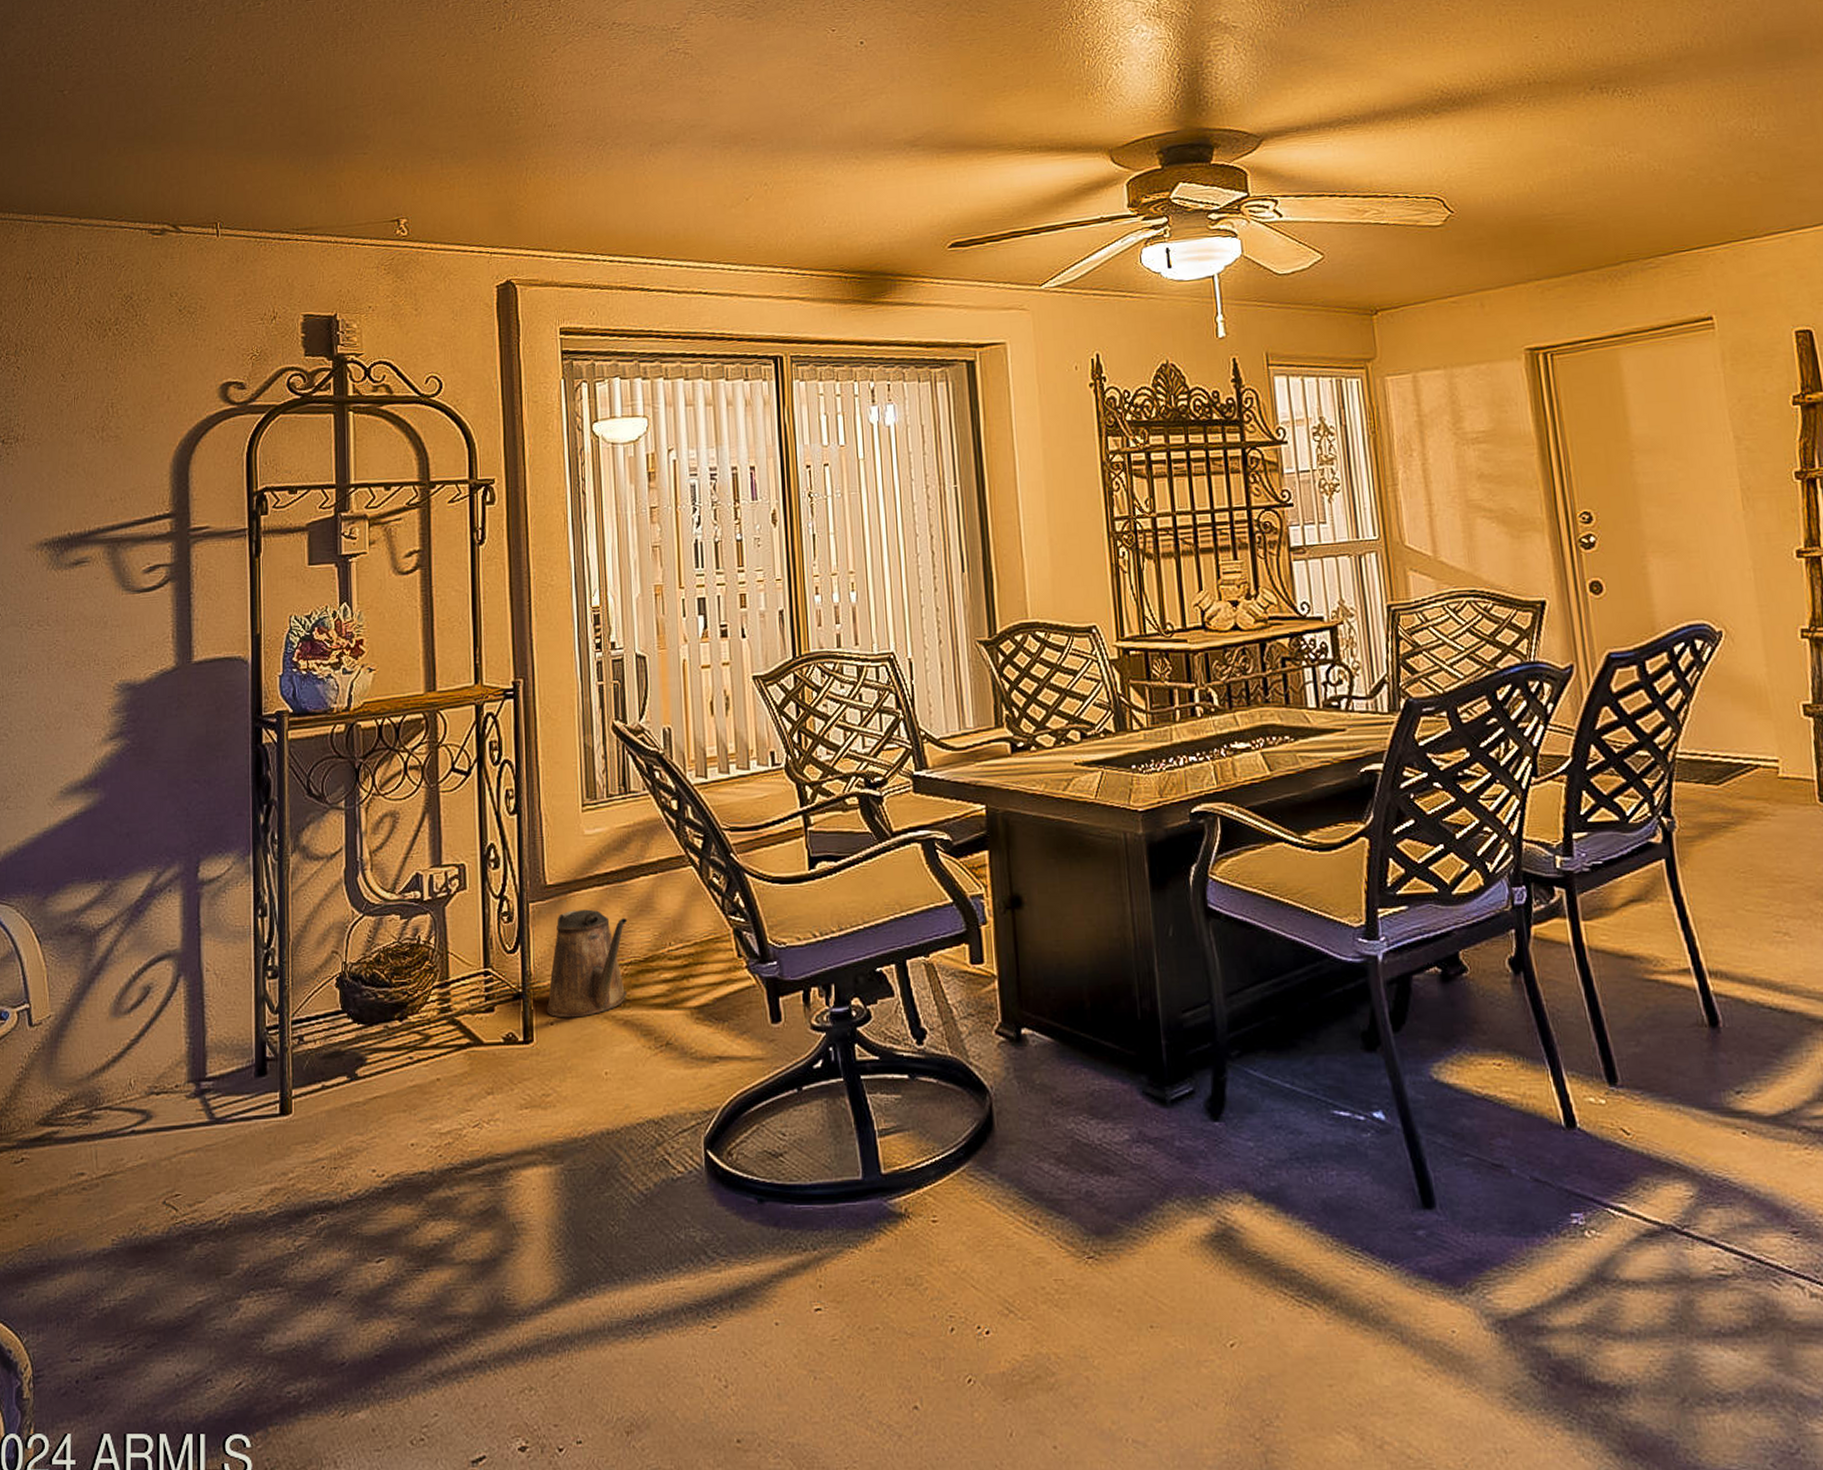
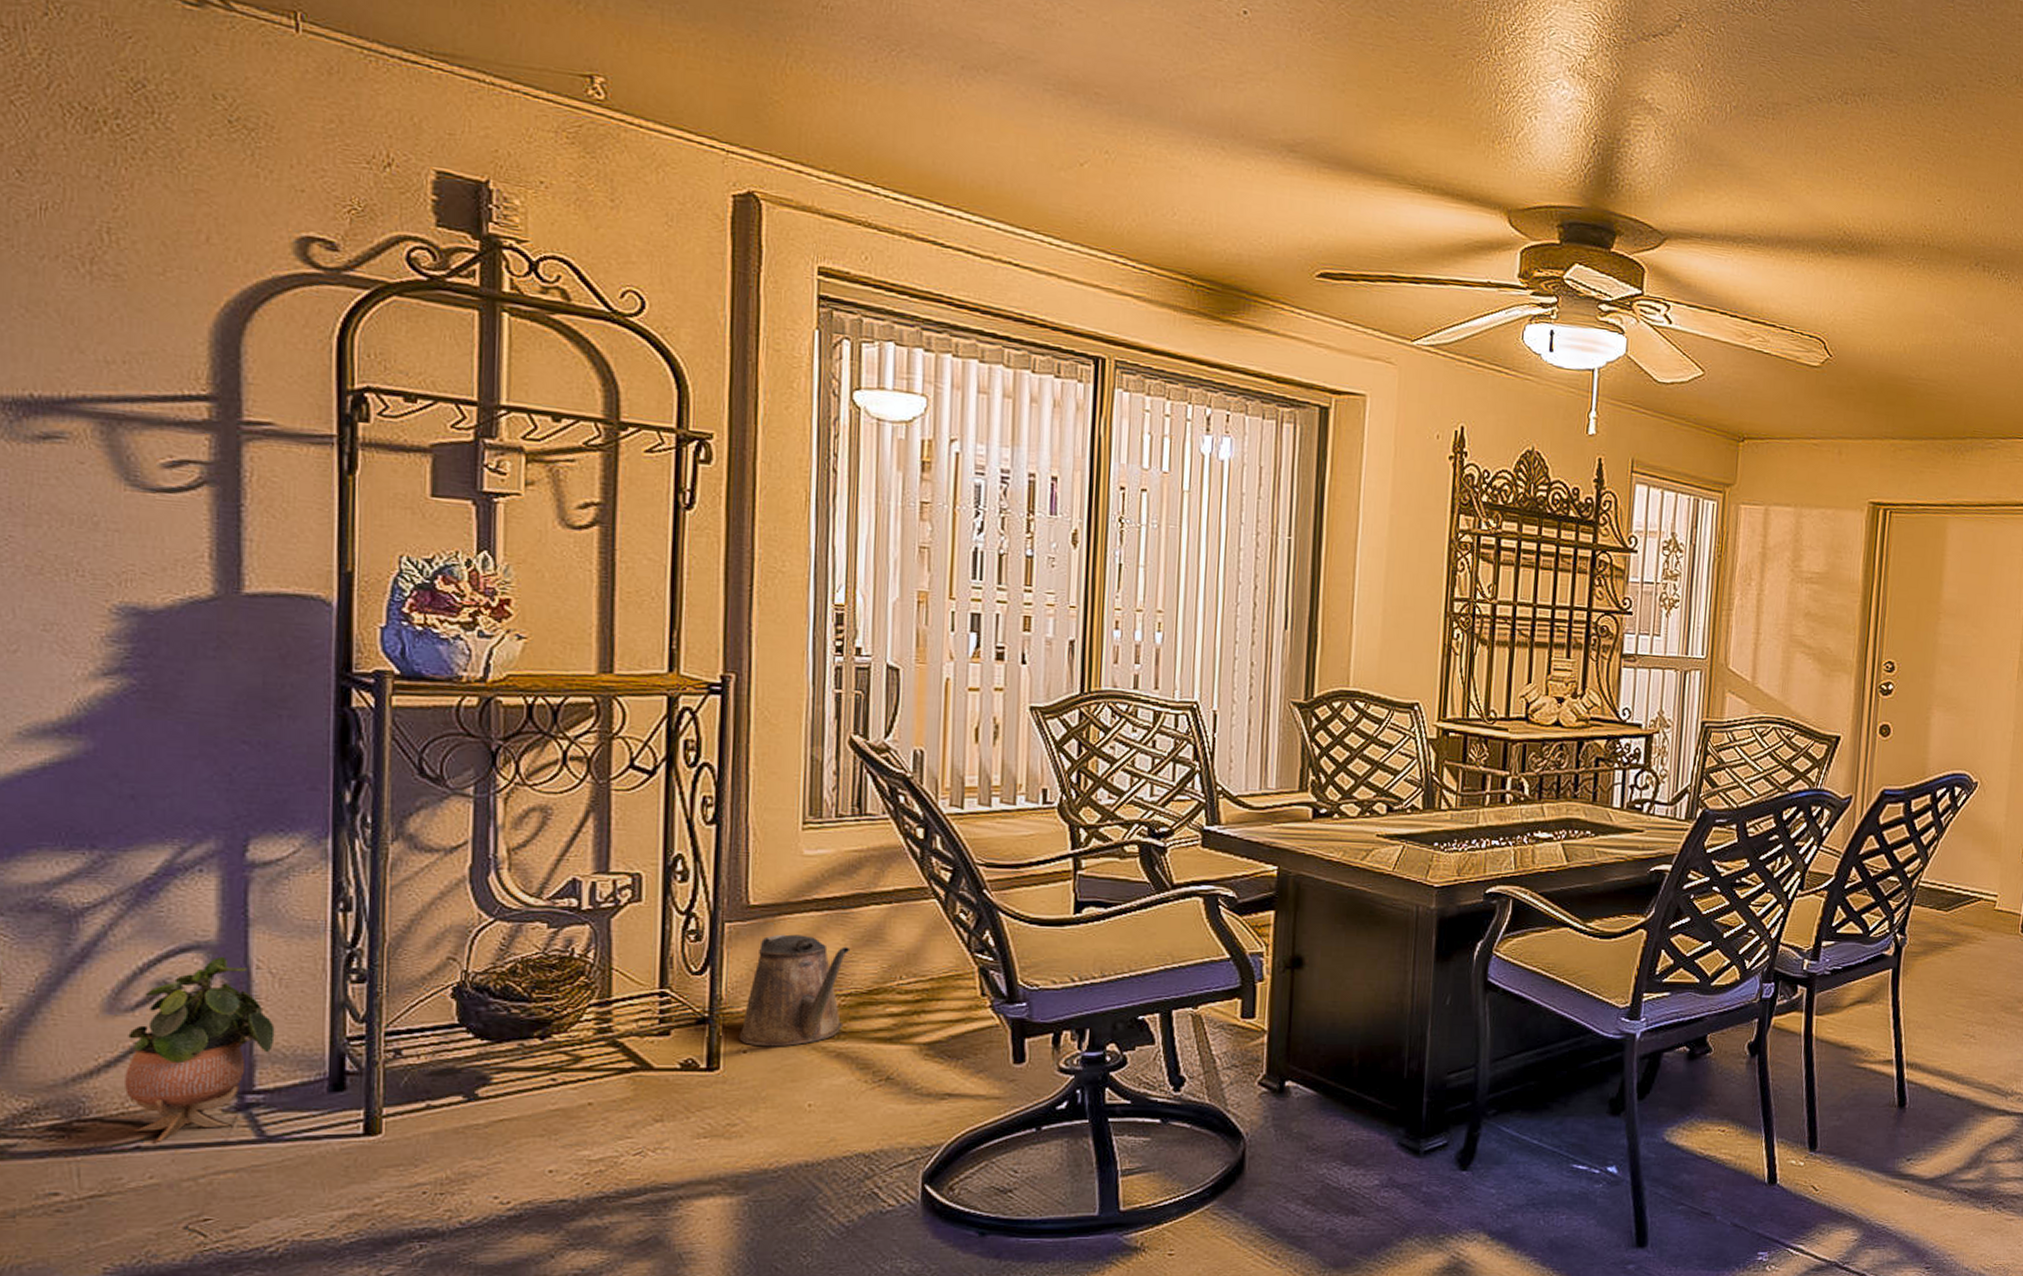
potted plant: none [125,962,219,1126] -> present [125,956,275,1142]

